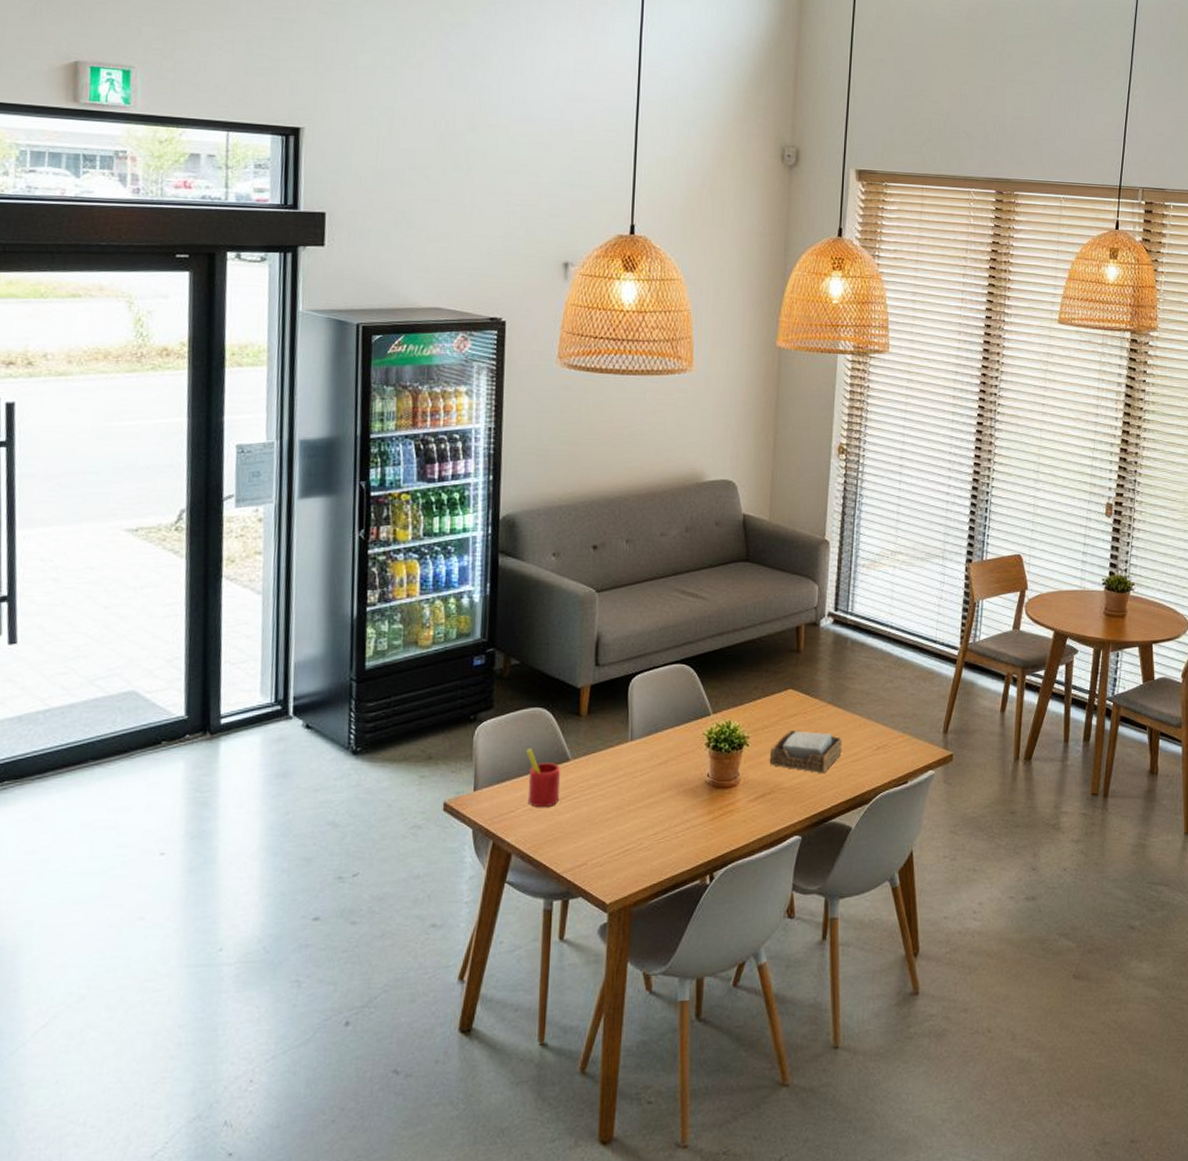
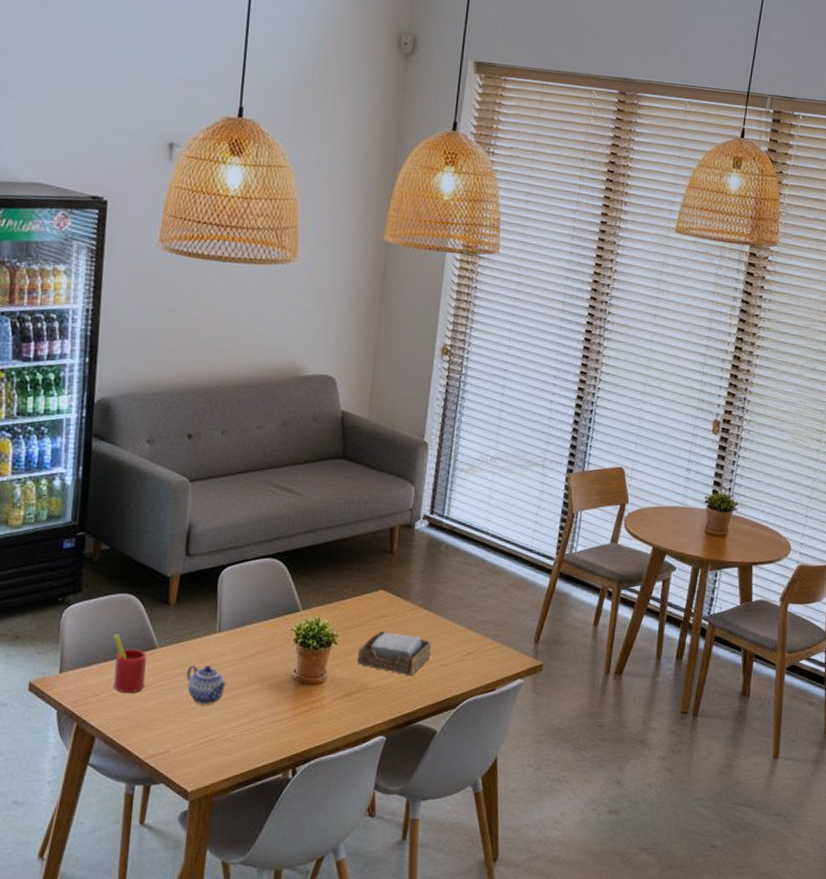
teapot: none [601,775,641,814] -> present [186,665,227,704]

